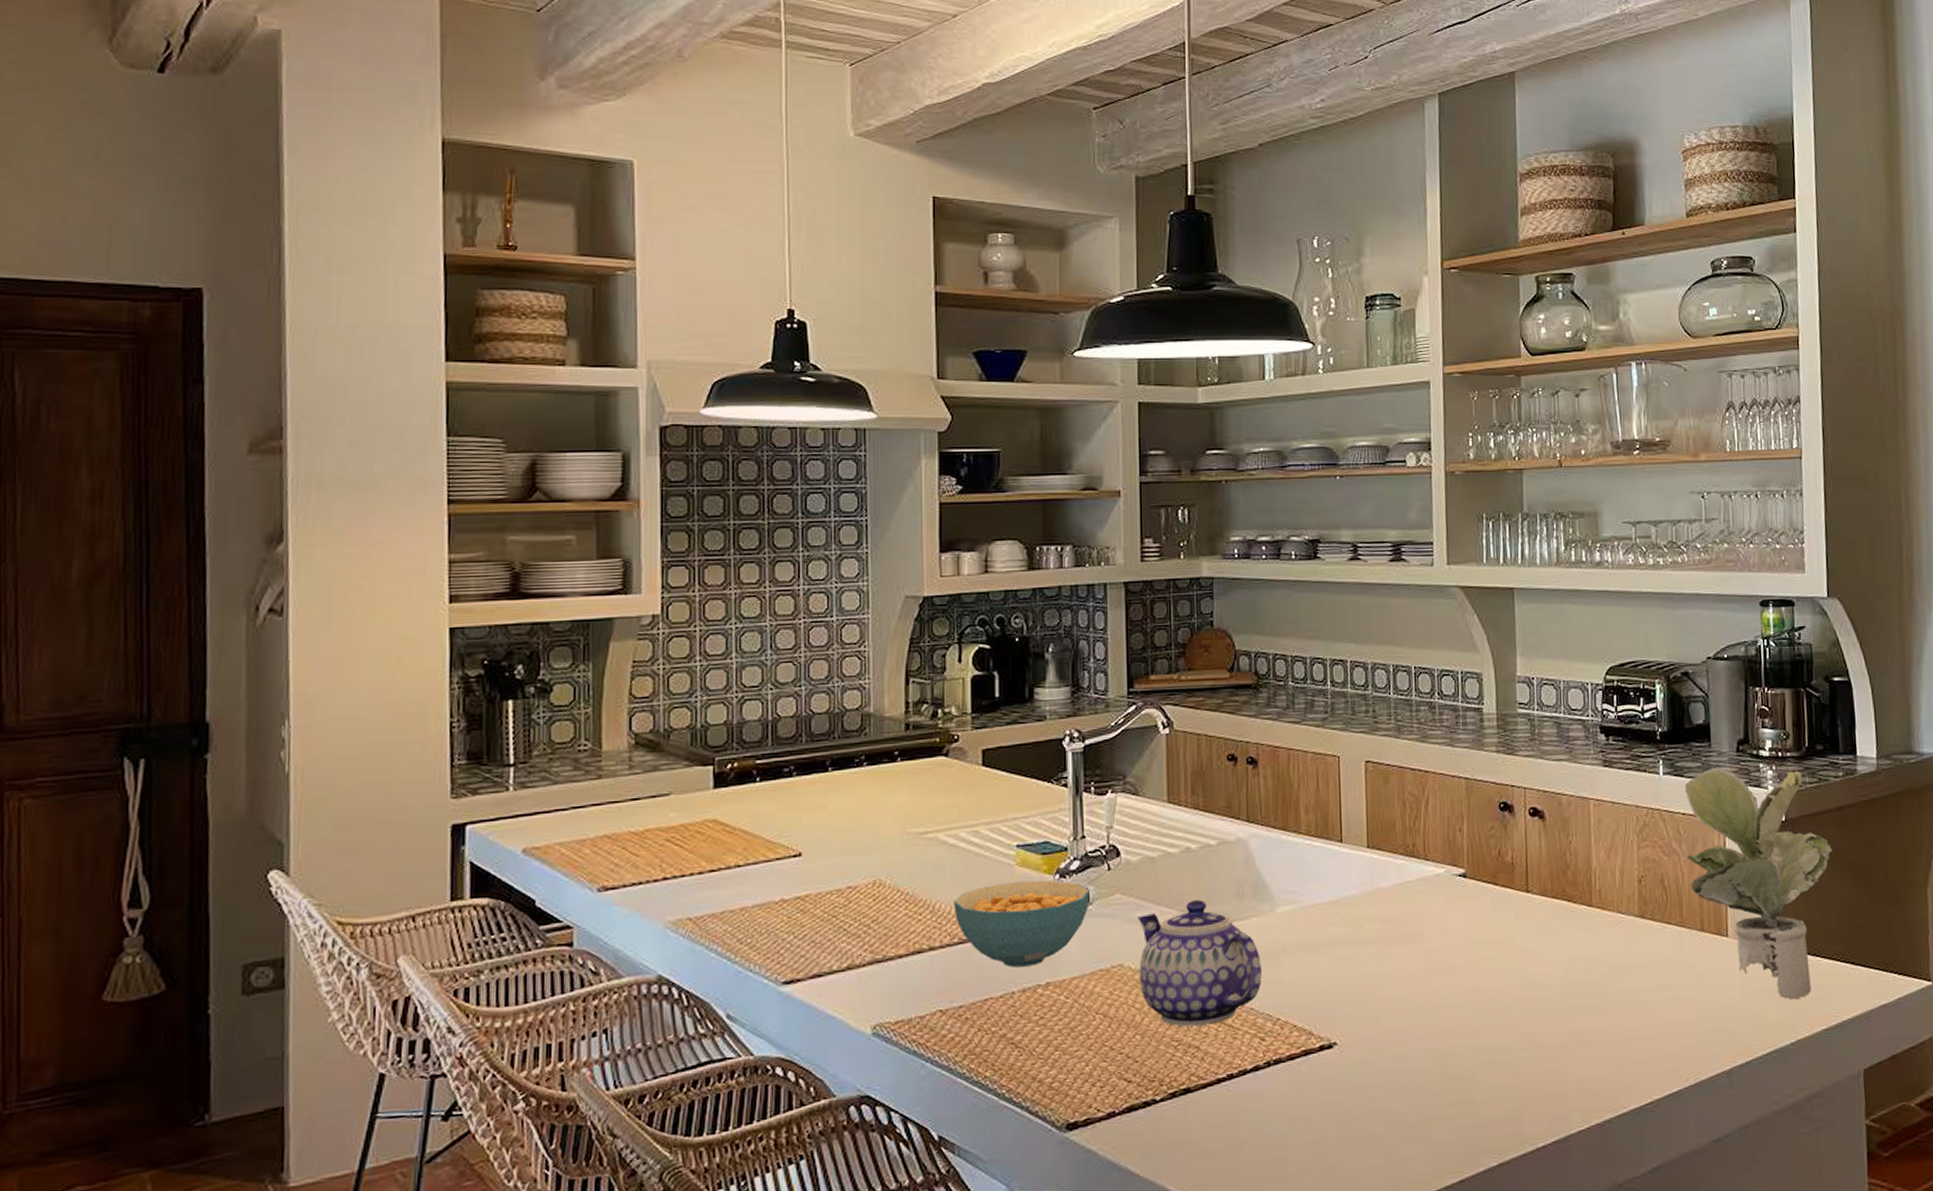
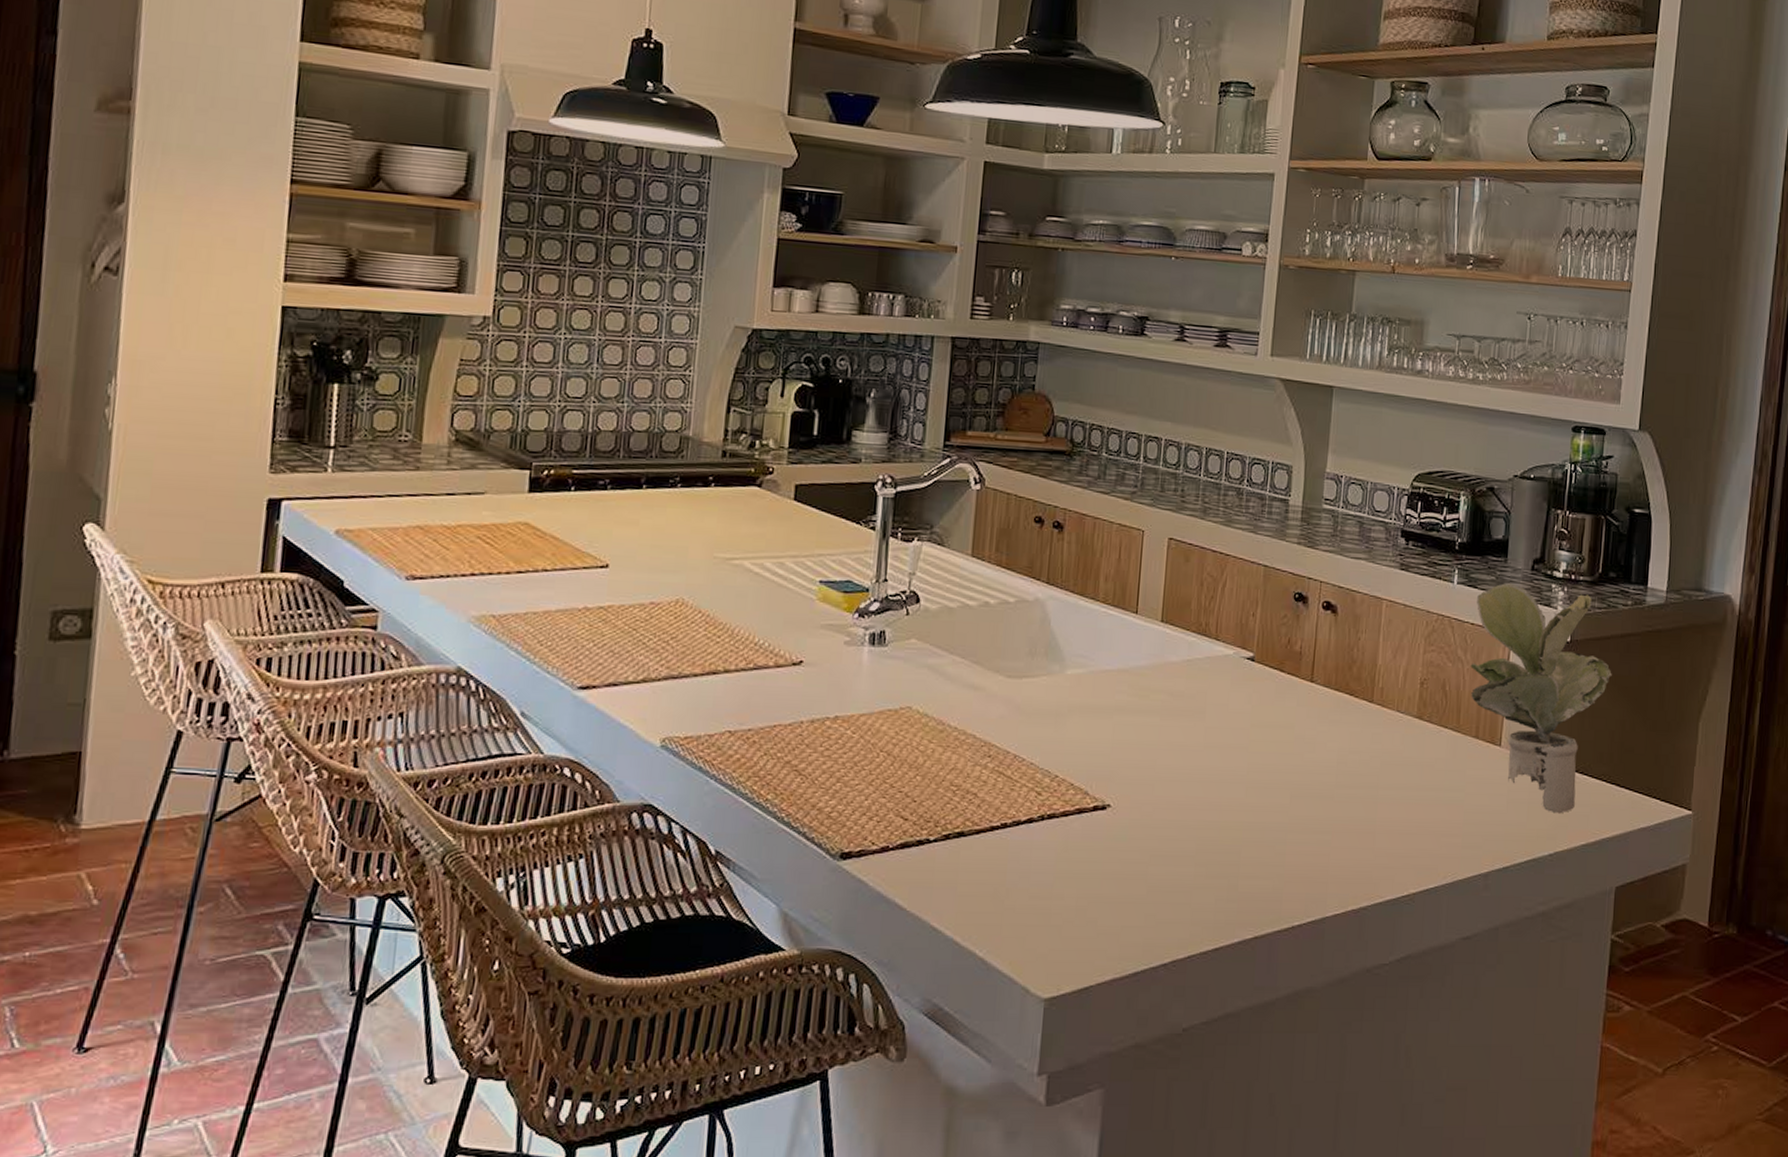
cereal bowl: present [954,880,1091,967] -> none [752,615,888,699]
teapot: present [1137,899,1262,1027] -> none [925,652,1046,774]

